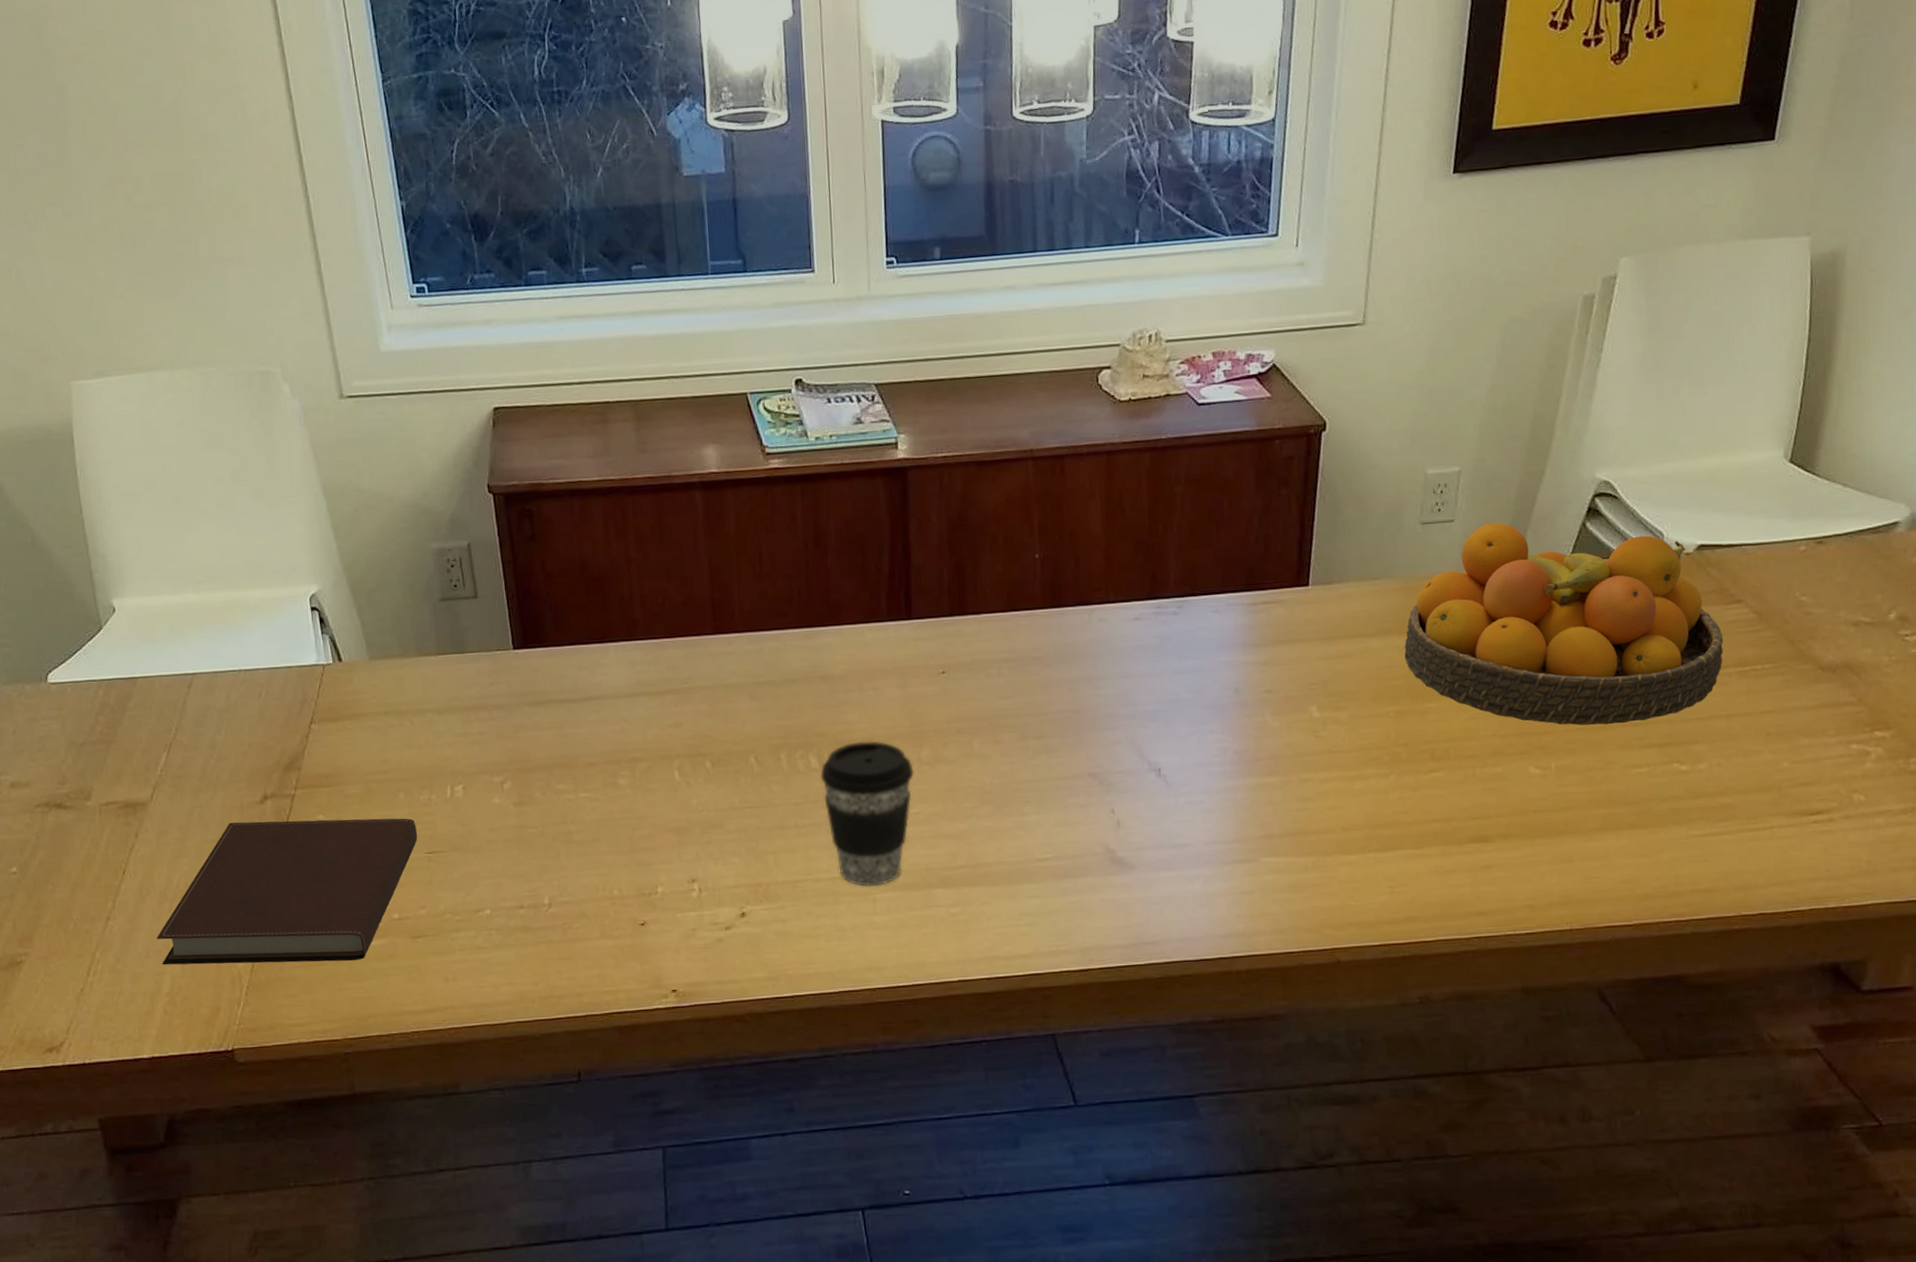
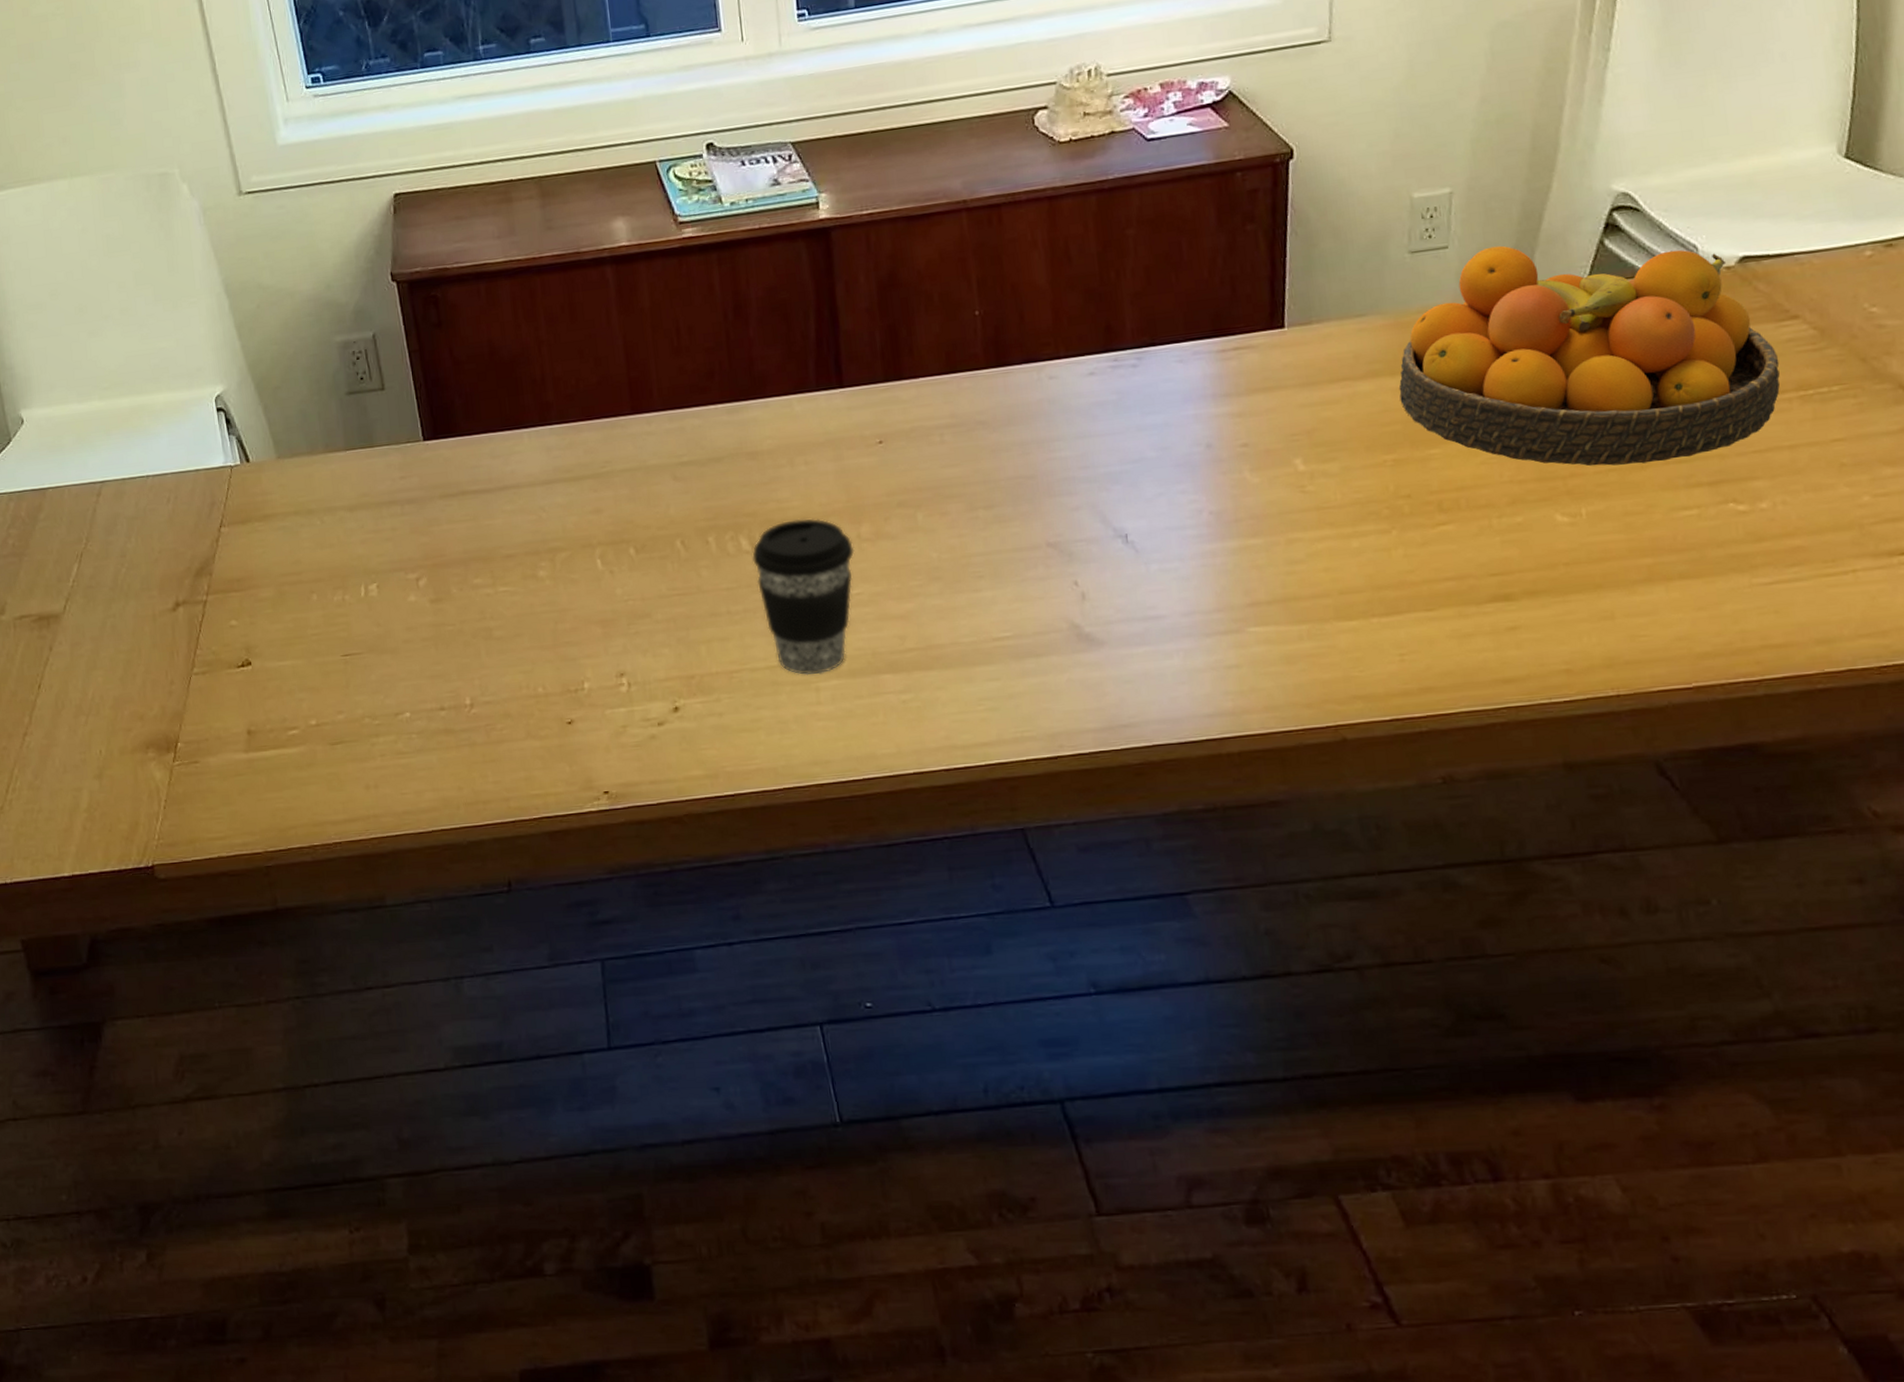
notebook: present [157,818,418,965] -> none [74,620,333,780]

